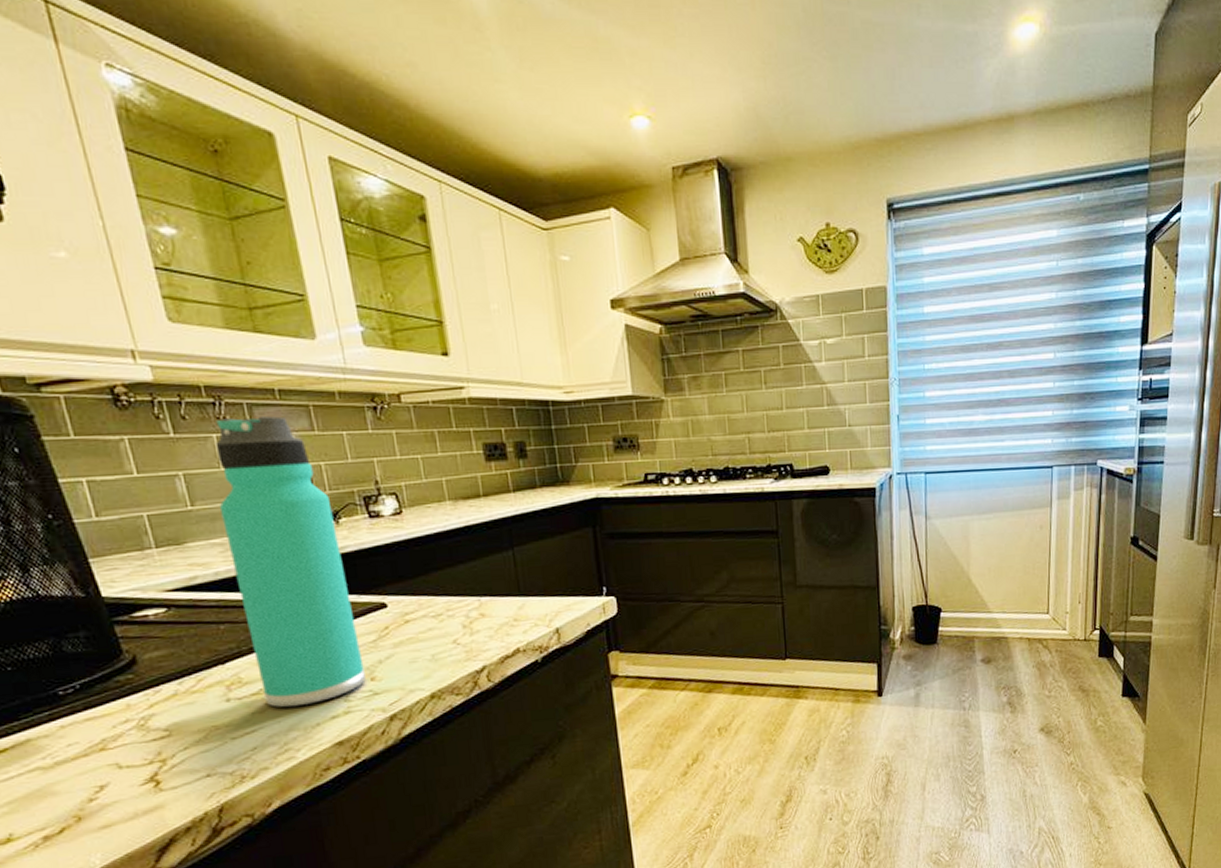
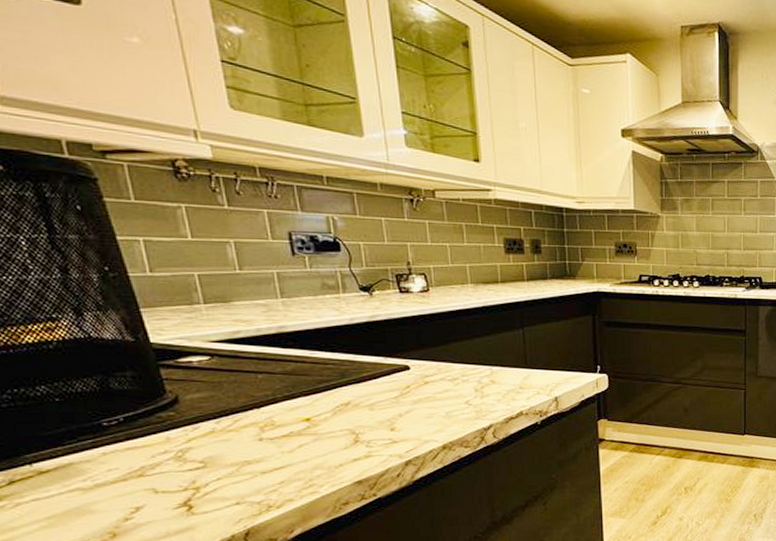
thermos bottle: present [215,416,366,708] -> none [265,197,386,449]

